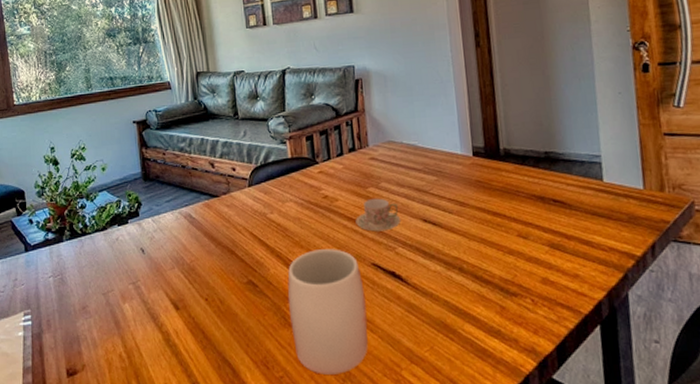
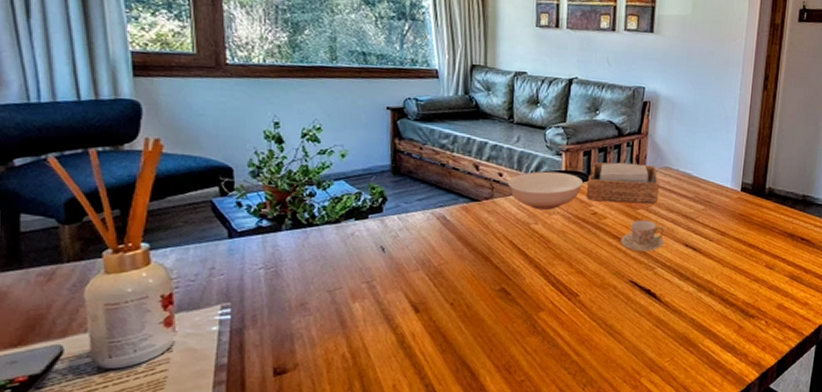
bowl: none [241,159,310,200] -> present [508,171,583,211]
mug: present [287,249,368,375] -> none [539,263,619,380]
napkin holder: none [314,141,386,185] -> present [586,162,659,203]

